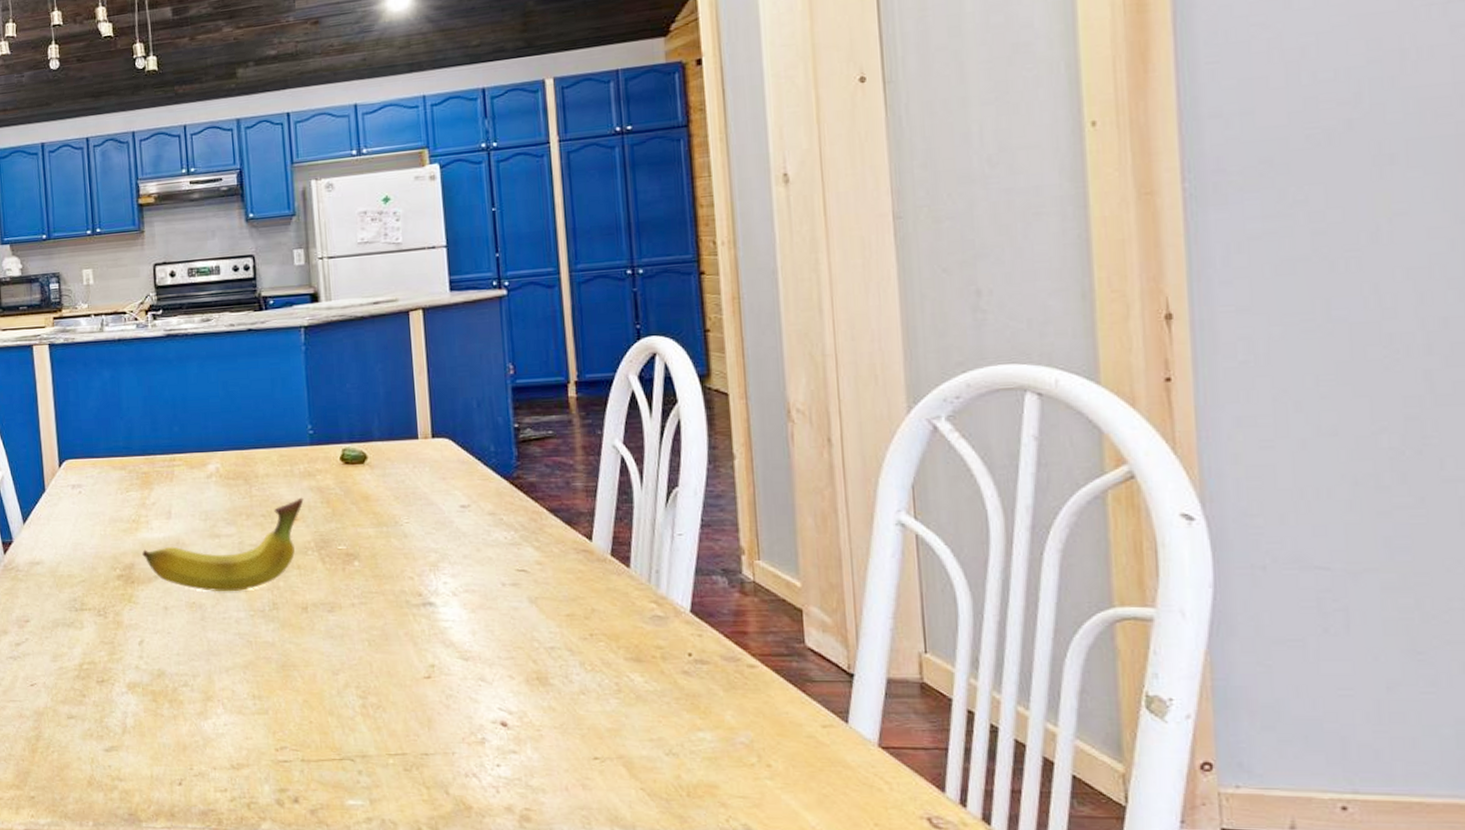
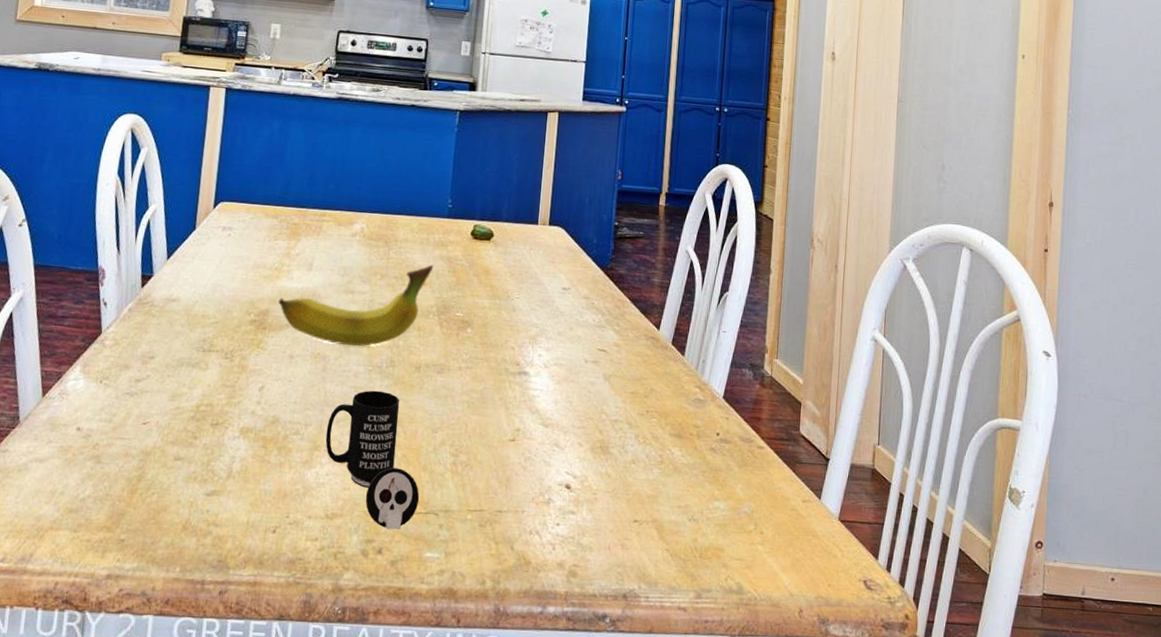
mug: none [216,635,331,778] -> present [325,390,420,530]

